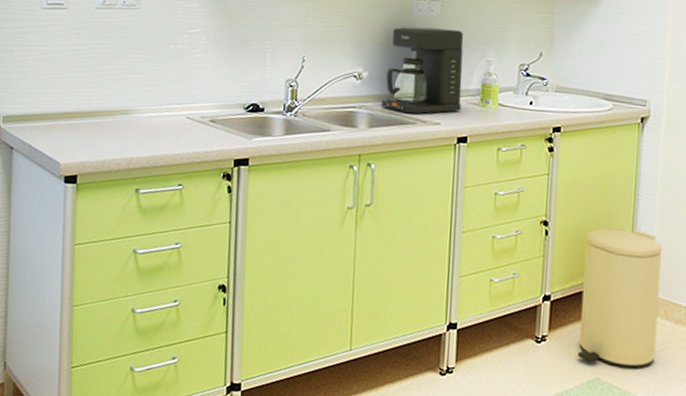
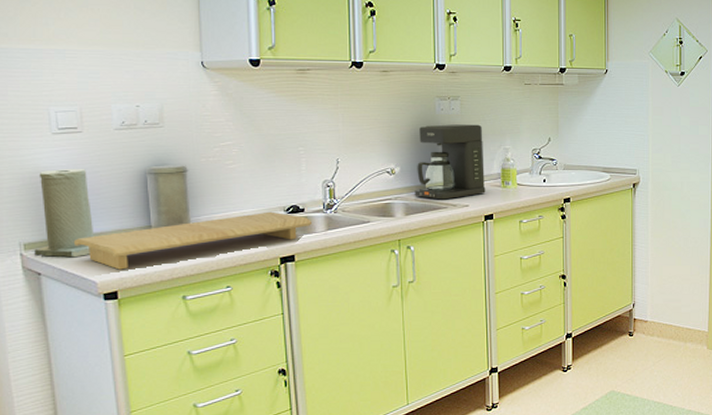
paper towel: none [10,44,66,136] -> present [34,169,94,258]
cutting board: none [45,107,270,154] -> present [73,211,311,270]
canister: none [115,48,158,115] -> present [145,165,192,229]
pedal bin: present [578,228,662,369] -> none [596,272,655,380]

